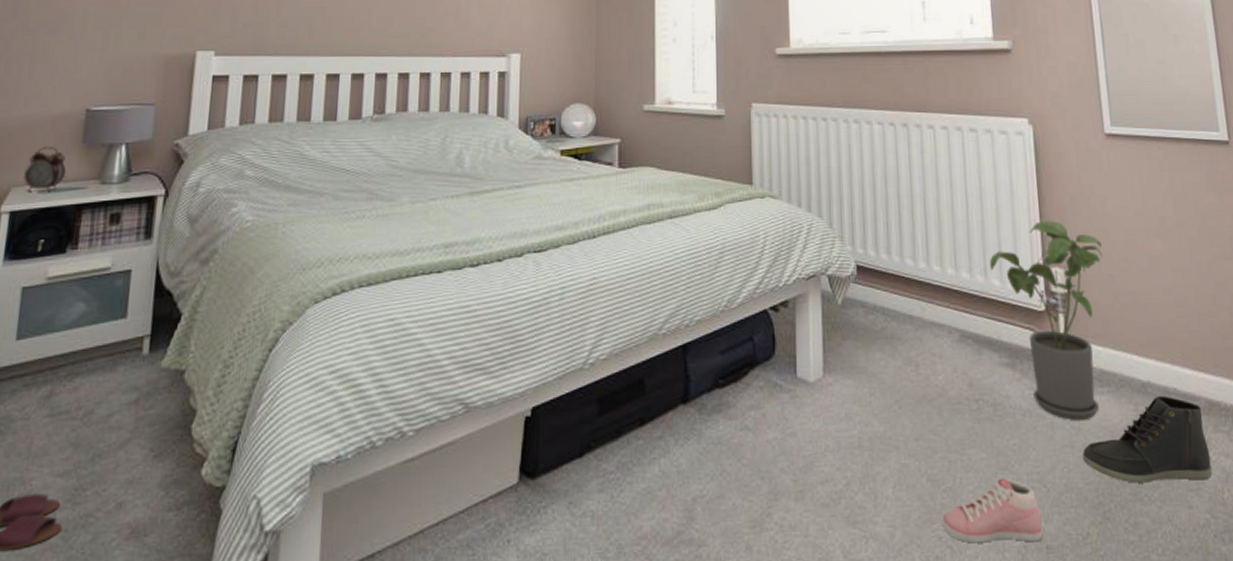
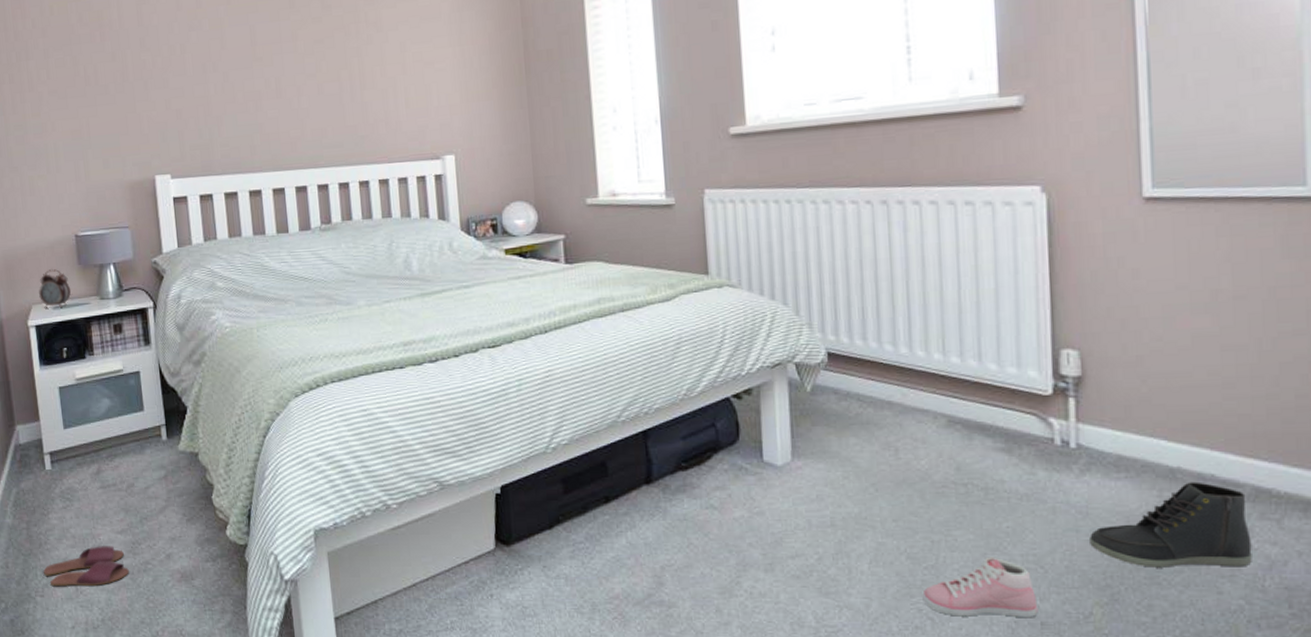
house plant: present [989,220,1103,420] -> none [984,298,1130,505]

